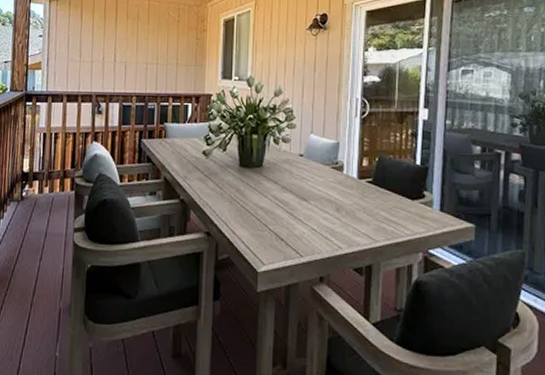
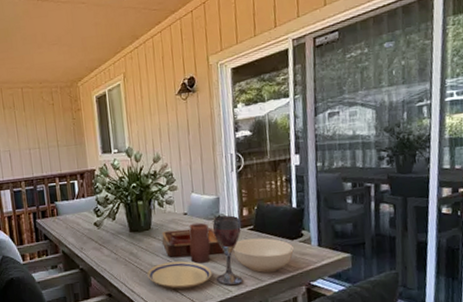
plate: none [252,205,323,239] -> present [147,261,212,290]
decorative tray: none [273,171,338,204] -> present [161,228,224,258]
candle: none [300,166,324,212] -> present [189,222,211,264]
cup: none [326,163,359,242] -> present [212,215,243,286]
bowl: none [348,192,415,234] -> present [233,238,295,273]

